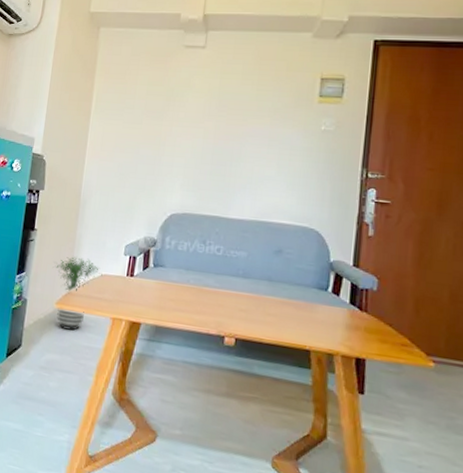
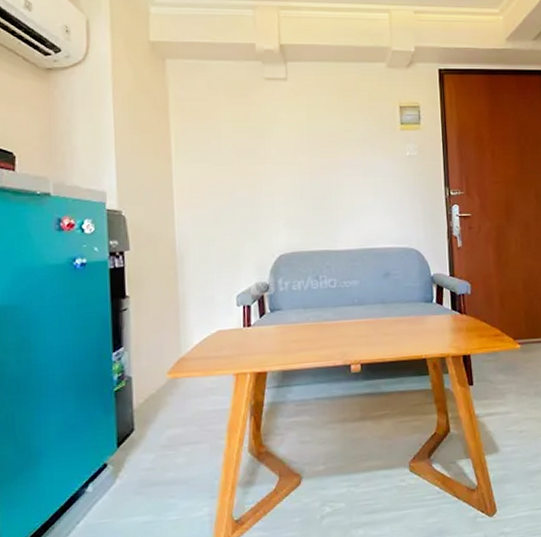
potted plant: present [55,256,103,331] -> none [159,317,217,399]

